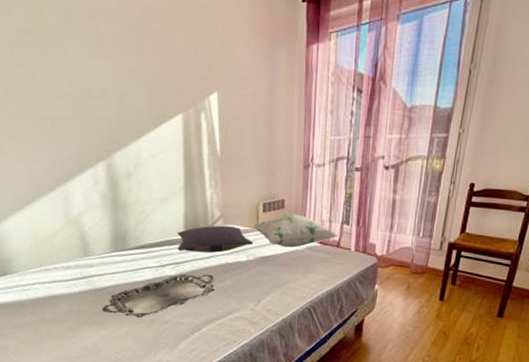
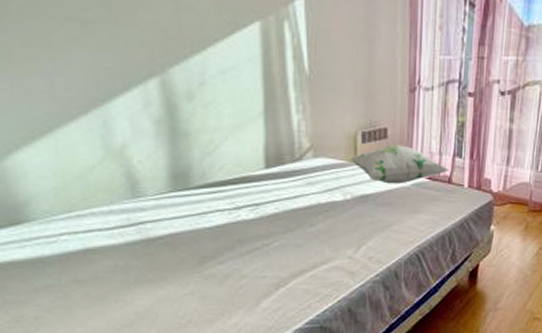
serving tray: present [102,274,215,318] -> none [158,217,305,273]
pillow: present [177,225,254,253] -> none [255,158,352,191]

